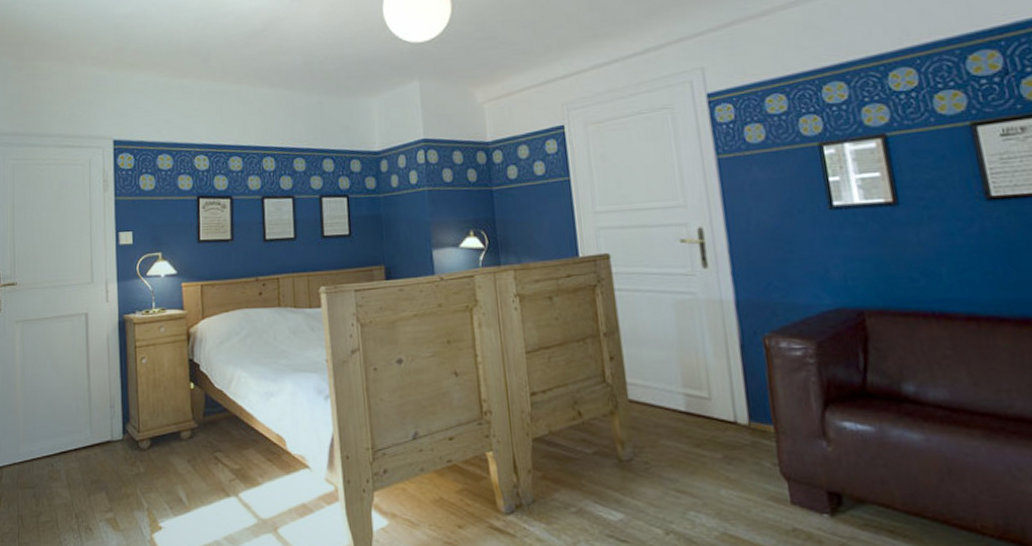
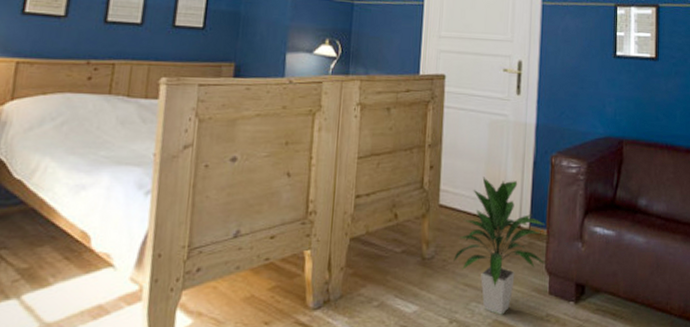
indoor plant: none [657,366,780,527] -> present [453,177,546,315]

